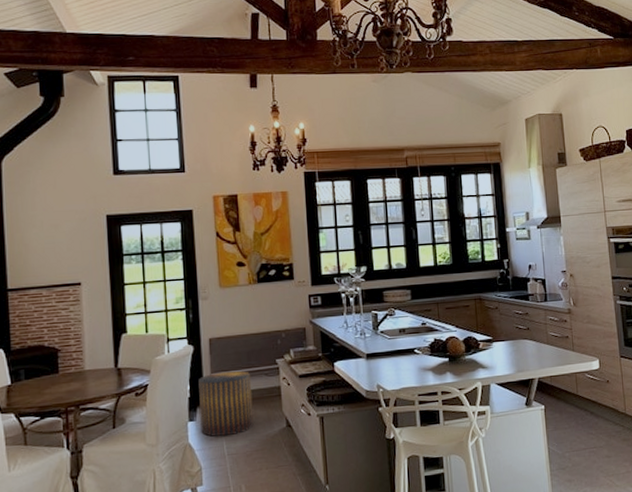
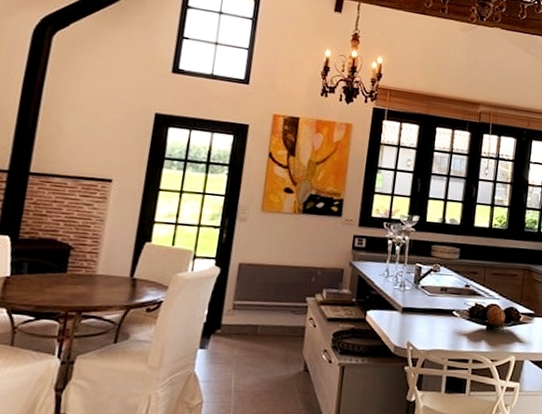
stool: present [198,371,254,437] -> none [210,301,277,371]

